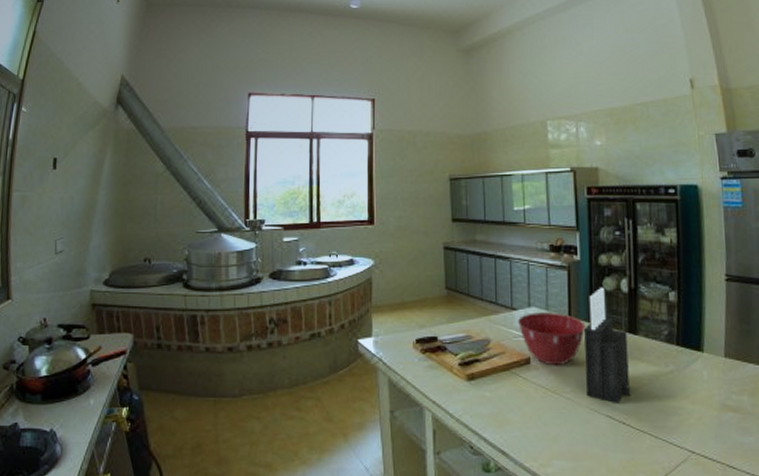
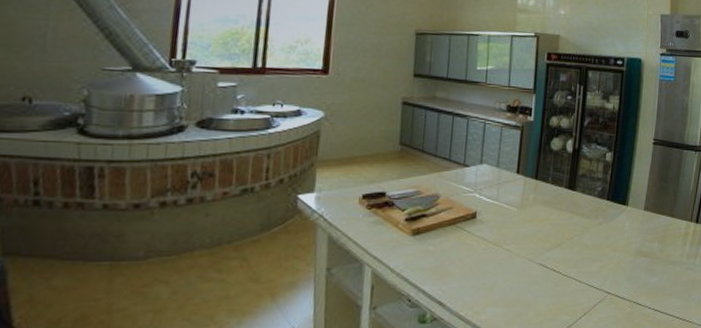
mixing bowl: present [517,311,586,366] -> none [468,168,531,220]
knife block: present [584,287,631,405] -> none [525,146,567,254]

